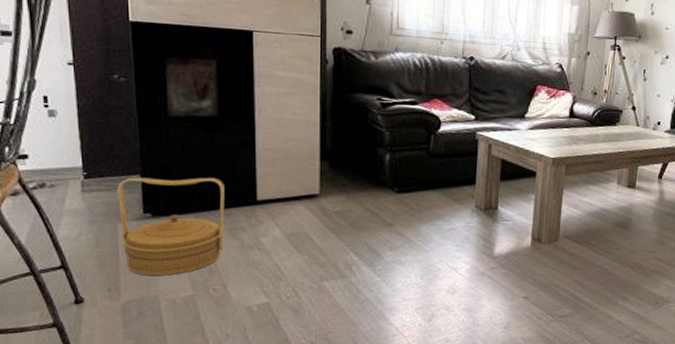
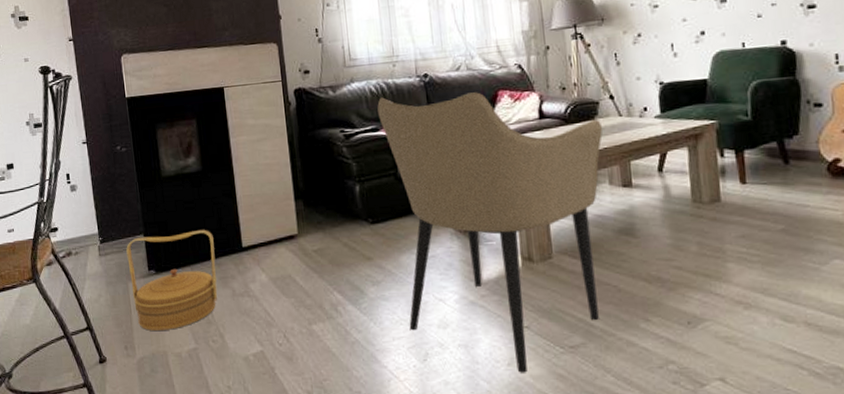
armchair: none [419,72,621,336] -> present [377,92,603,373]

